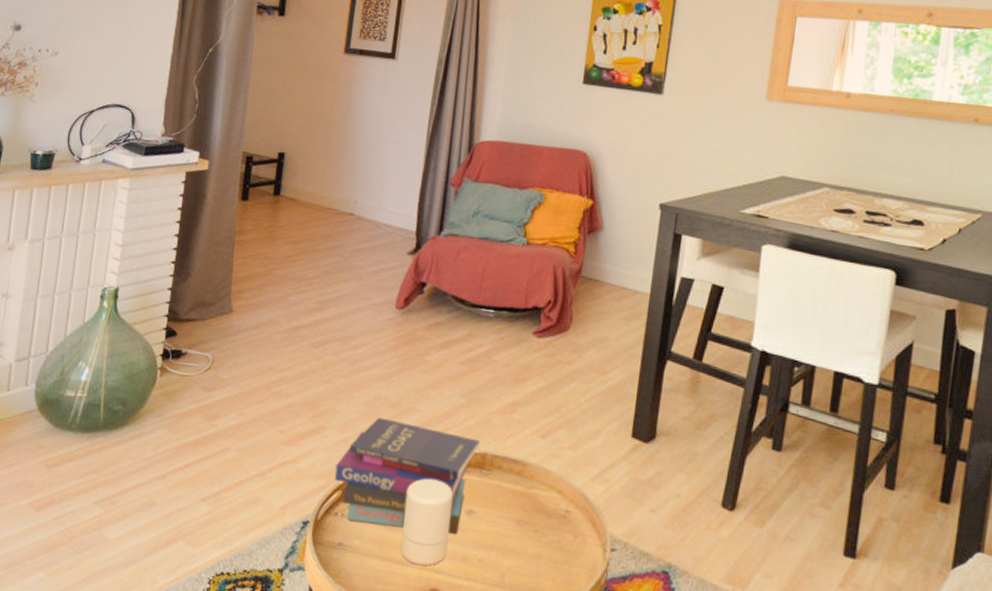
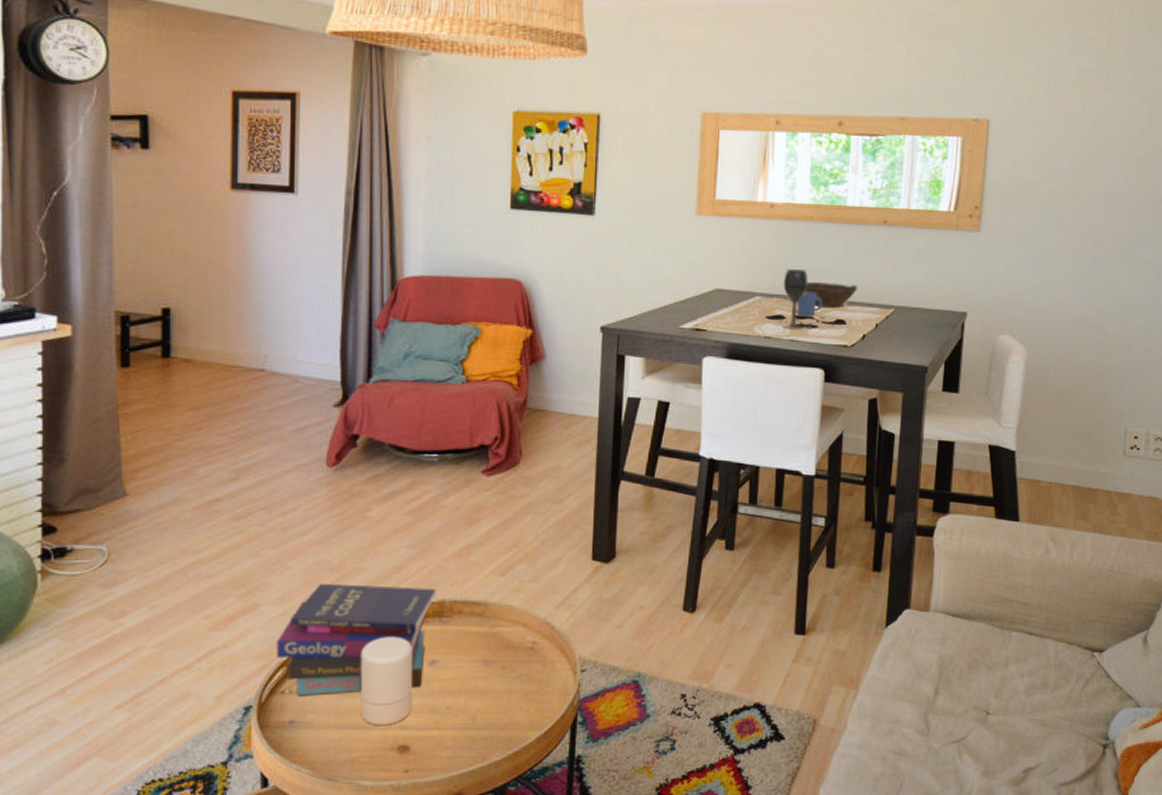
wine glass: none [851,162,884,227] -> present [783,269,809,330]
mug: none [869,187,899,215] -> present [797,291,823,317]
bowl: none [879,177,940,208] -> present [805,281,857,309]

